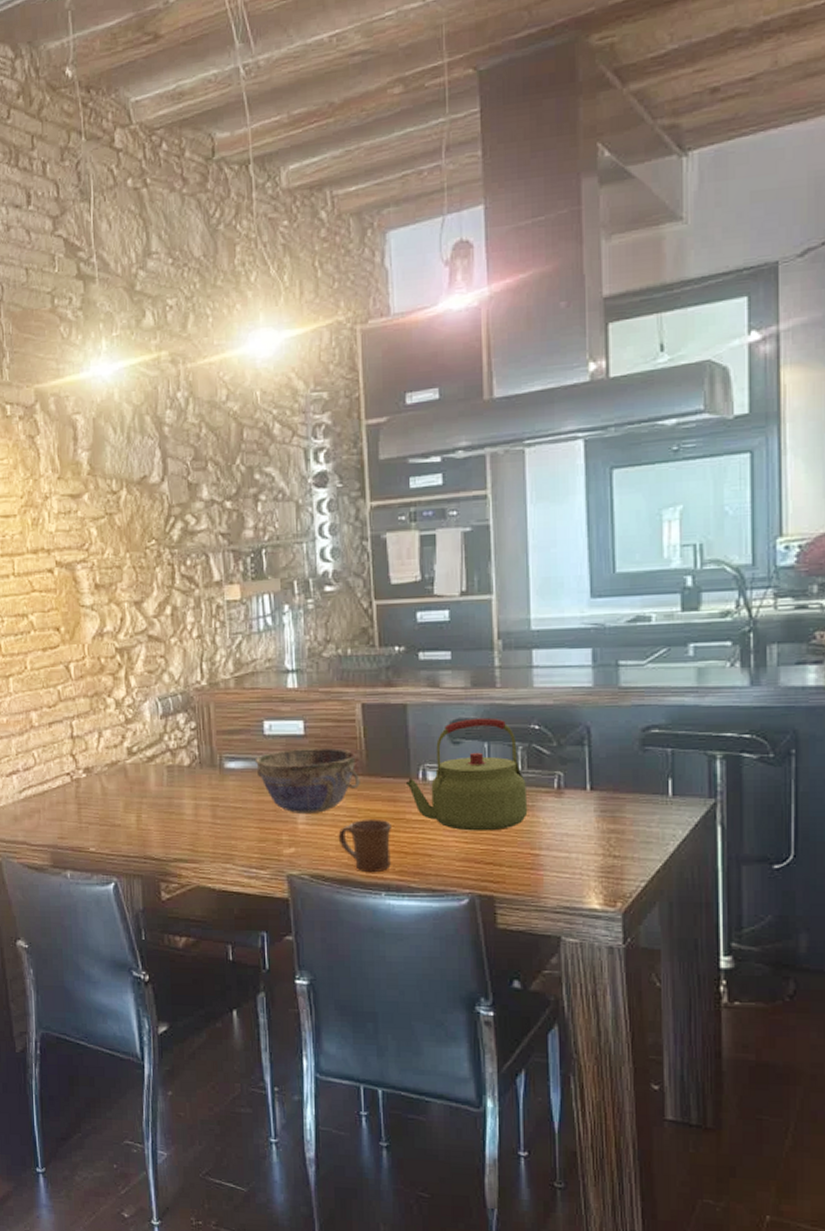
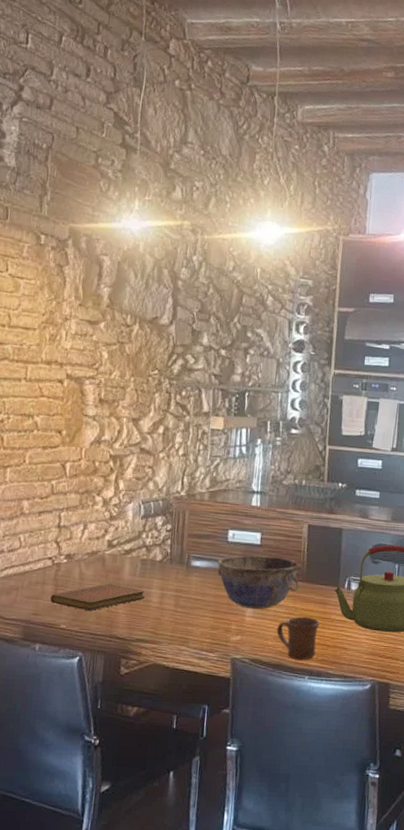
notebook: none [75,796,178,829] -> present [51,583,146,610]

